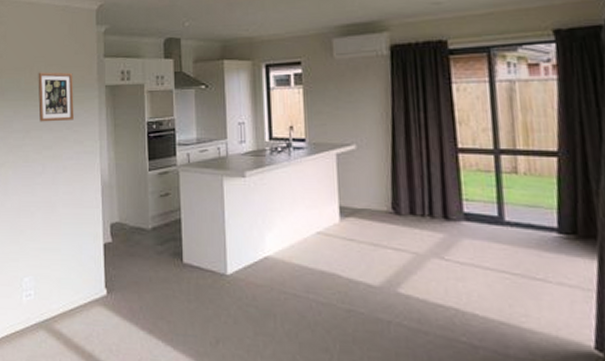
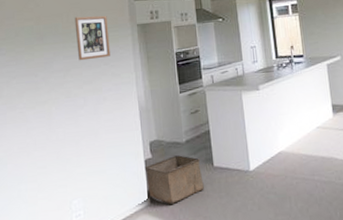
storage bin: none [103,243,170,300] -> present [144,155,204,204]

